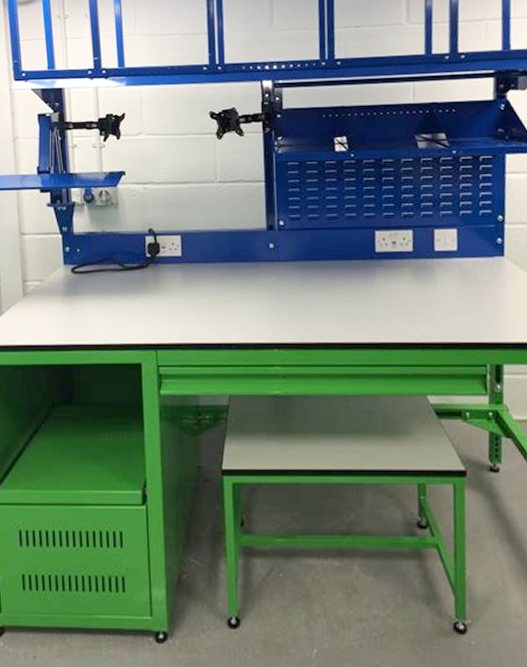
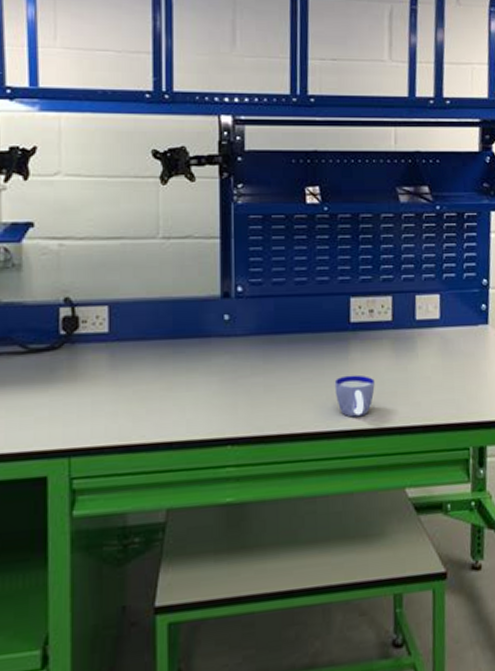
cup: none [362,296,398,332] -> present [334,374,375,418]

